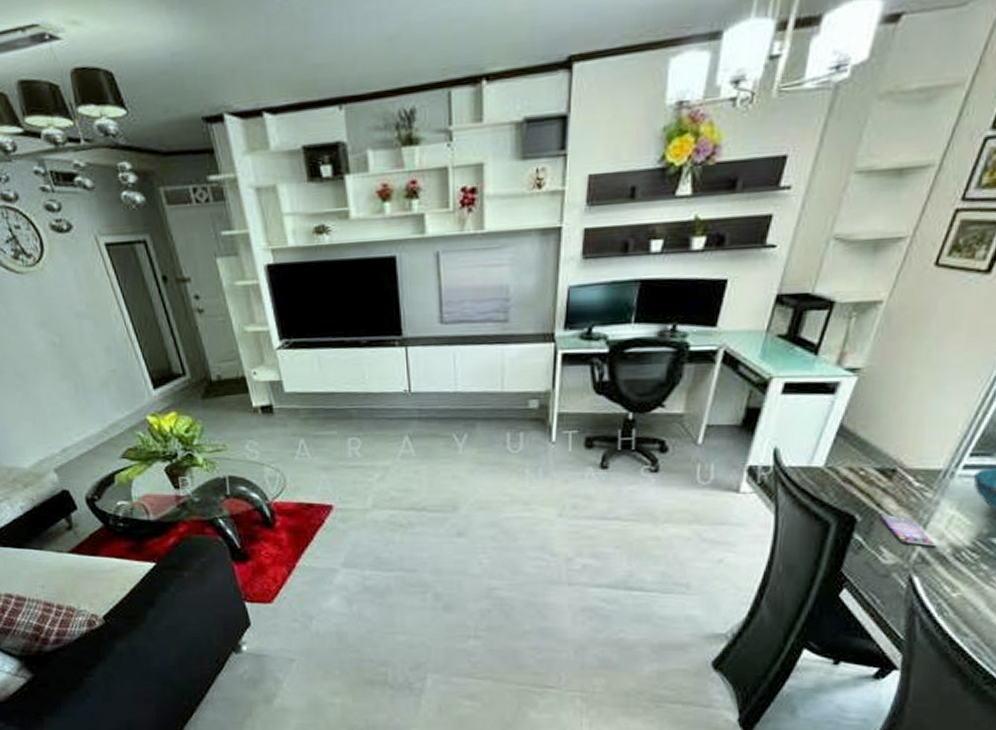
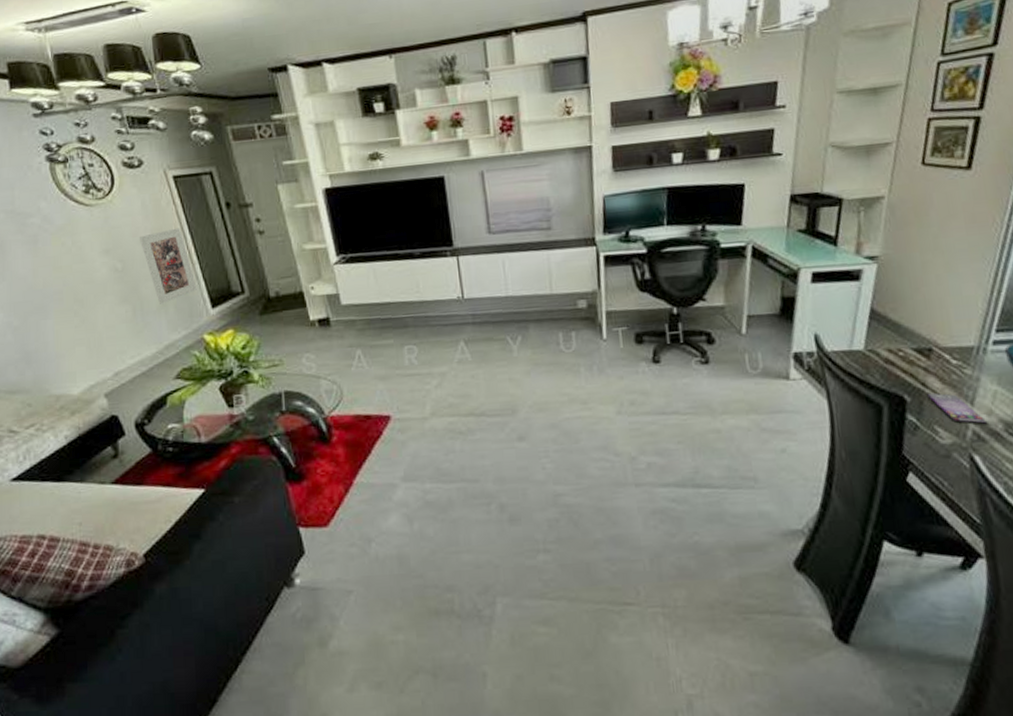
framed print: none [75,302,137,383] -> present [140,228,197,304]

